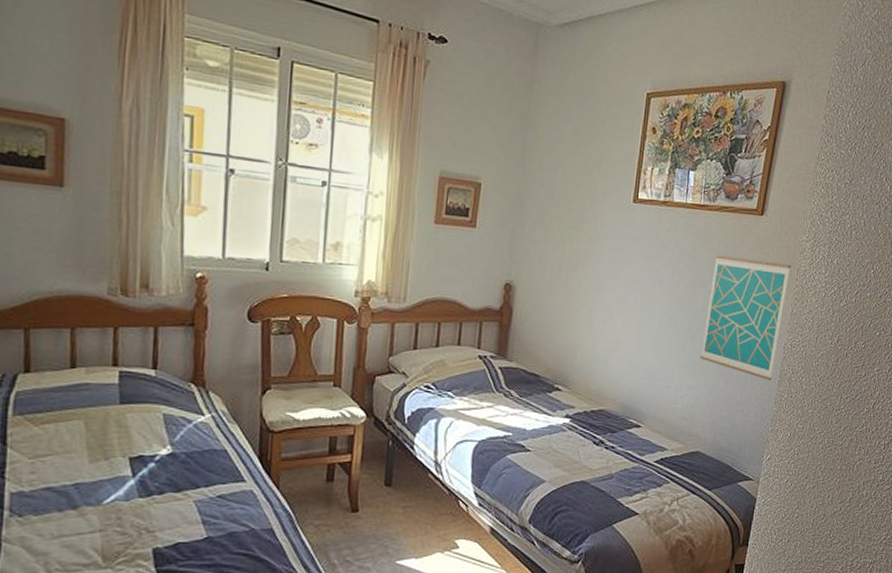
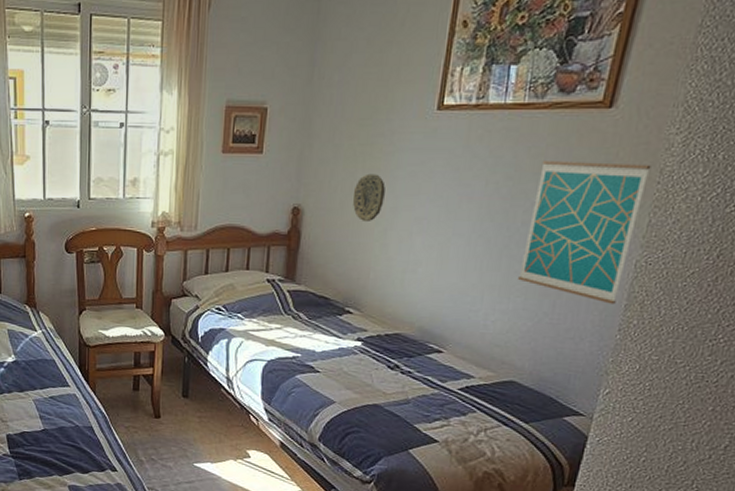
decorative plate: none [561,255,590,302] -> present [352,173,386,223]

